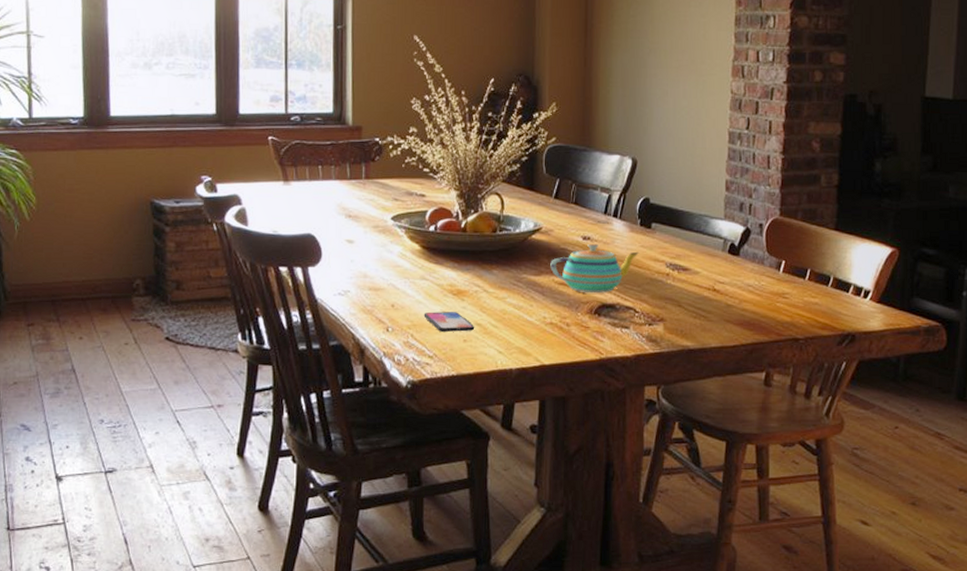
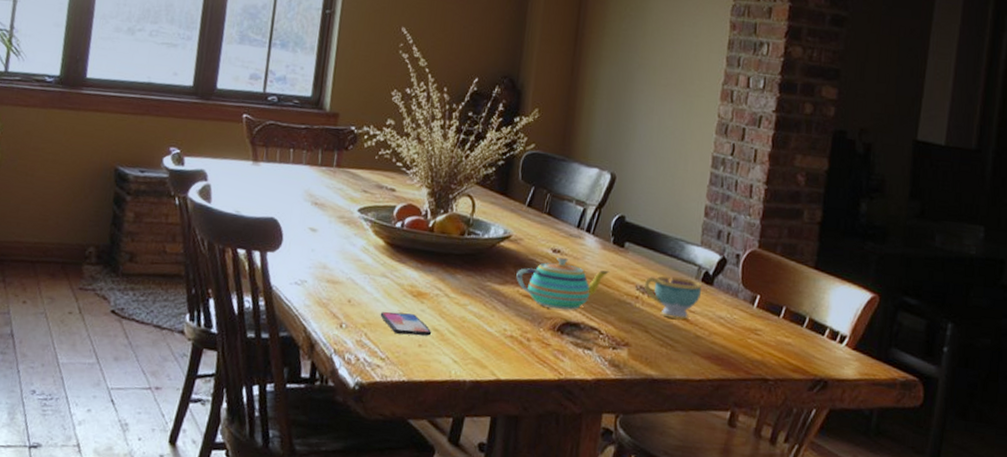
teacup: none [674,251,728,291] -> present [644,276,701,320]

